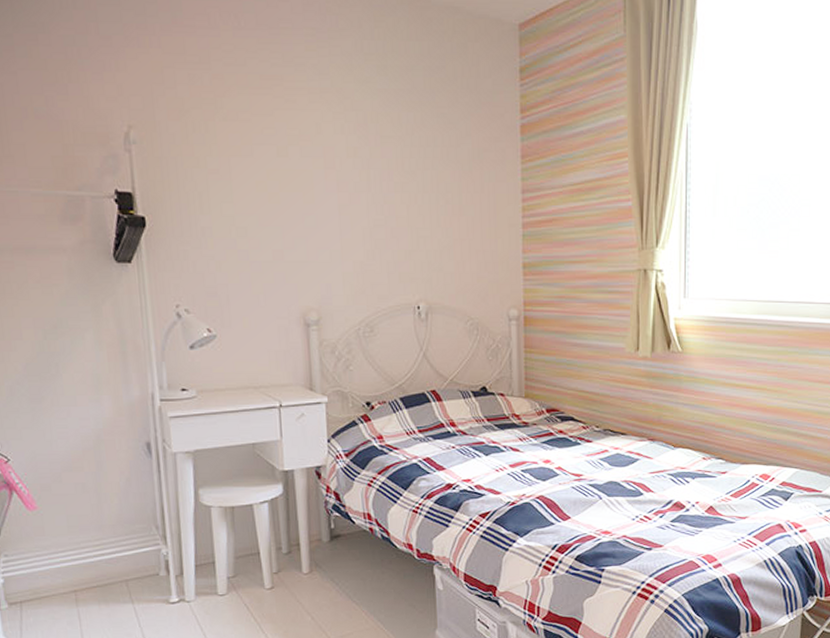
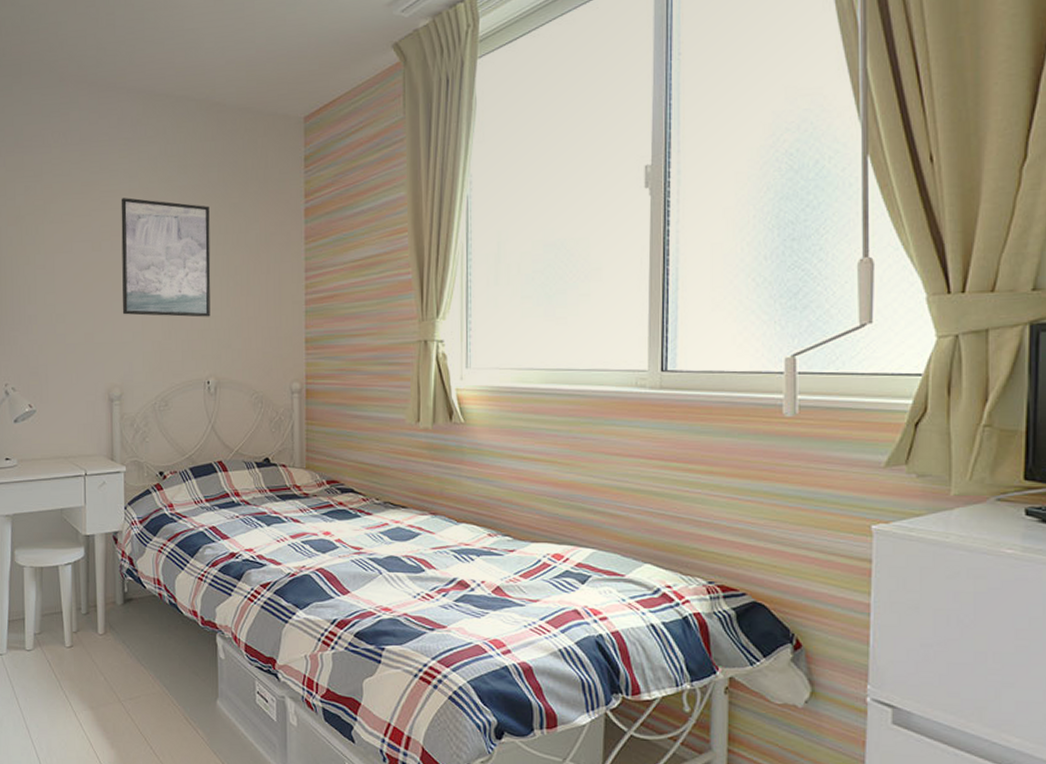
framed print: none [310,98,419,237] -> present [121,198,211,317]

